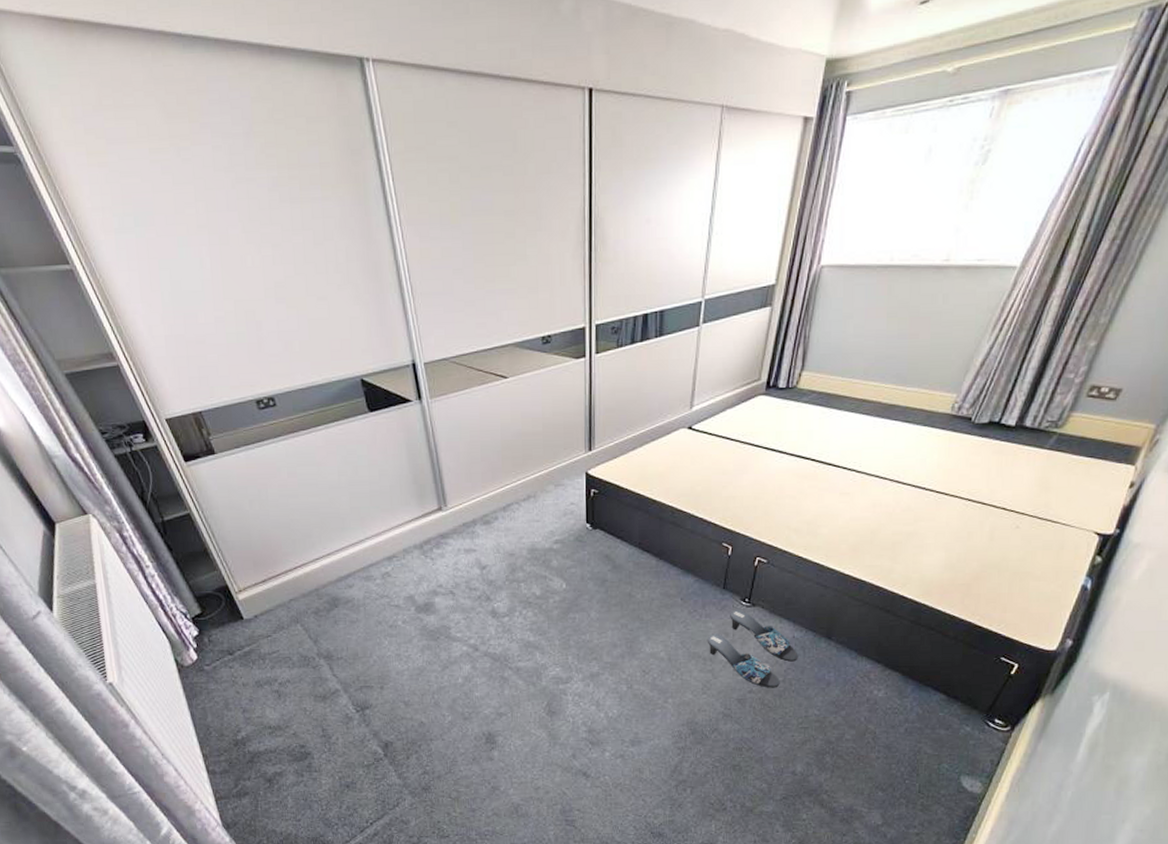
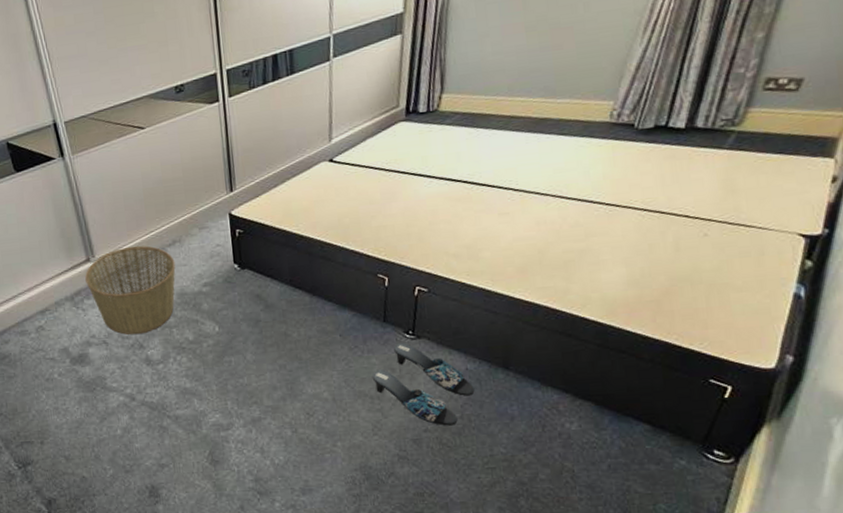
basket: none [436,499,528,587] -> present [85,246,176,335]

